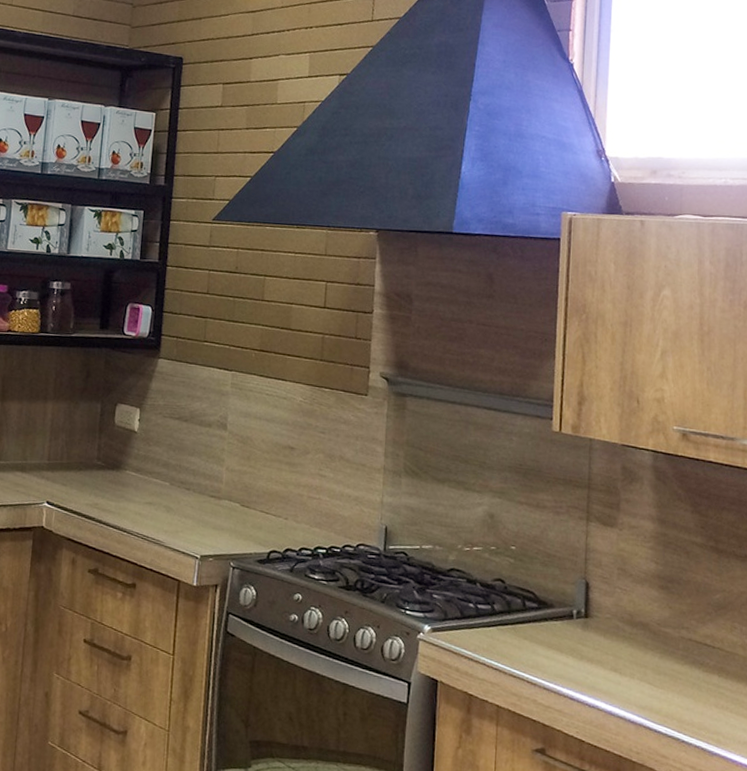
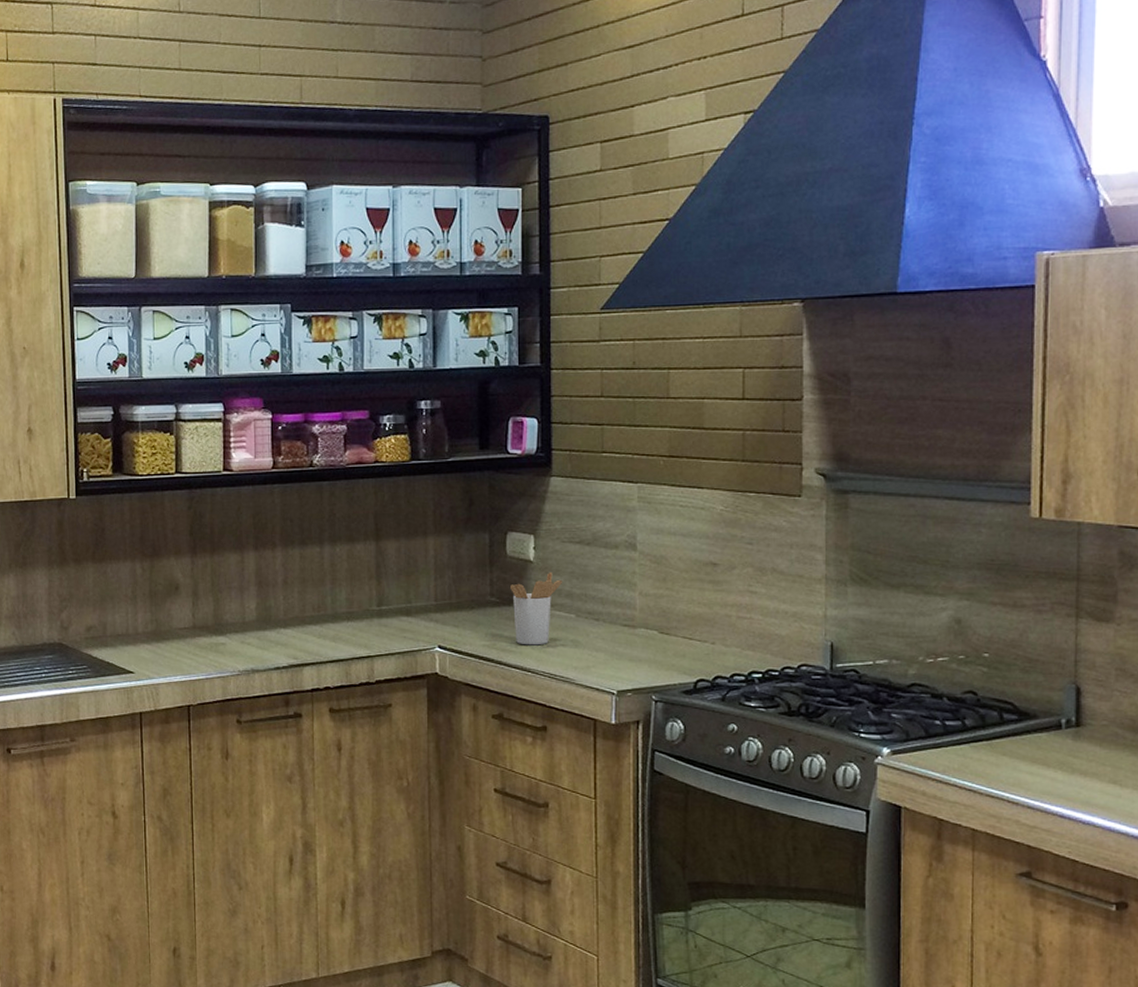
utensil holder: none [115,442,161,508] -> present [510,571,562,645]

